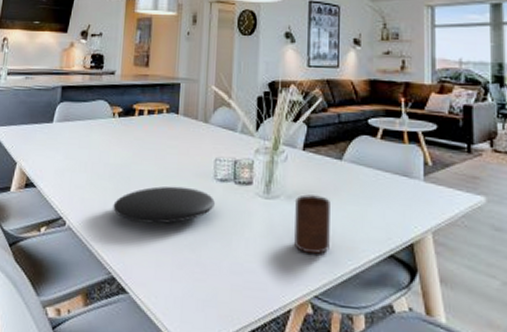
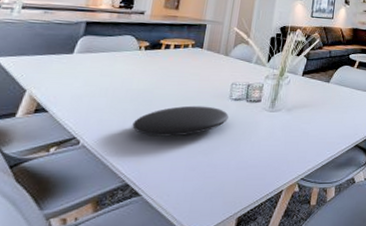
cup: present [294,194,330,254] -> none [289,107,319,148]

